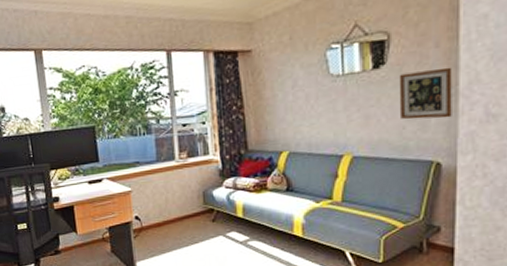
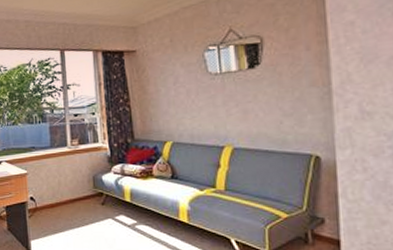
picture frame: present [399,67,452,120] -> none [273,68,327,115]

